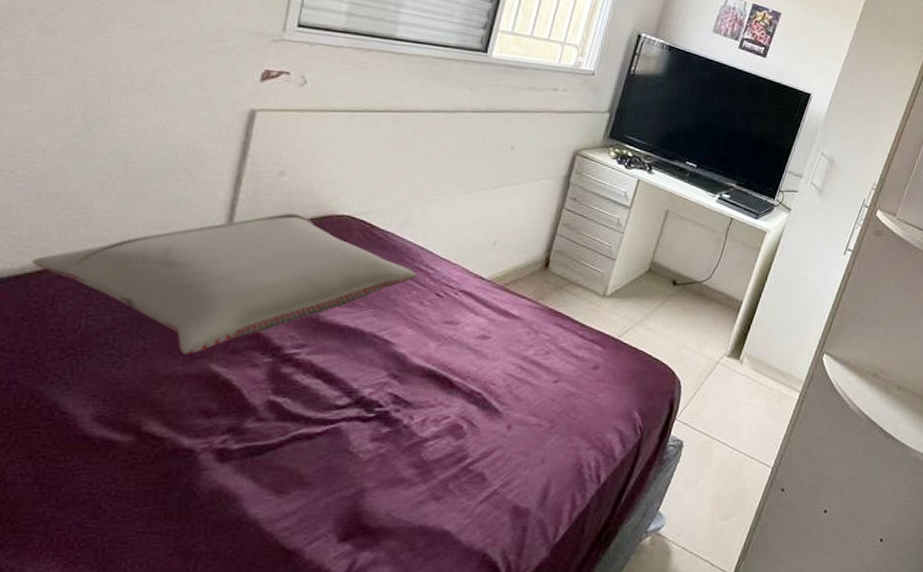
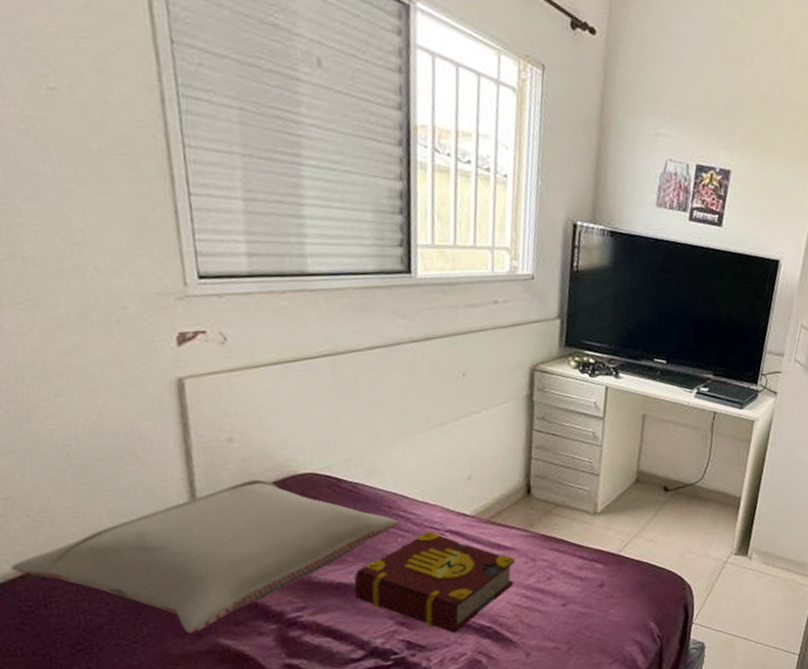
book: none [356,288,519,394] -> present [354,531,516,633]

